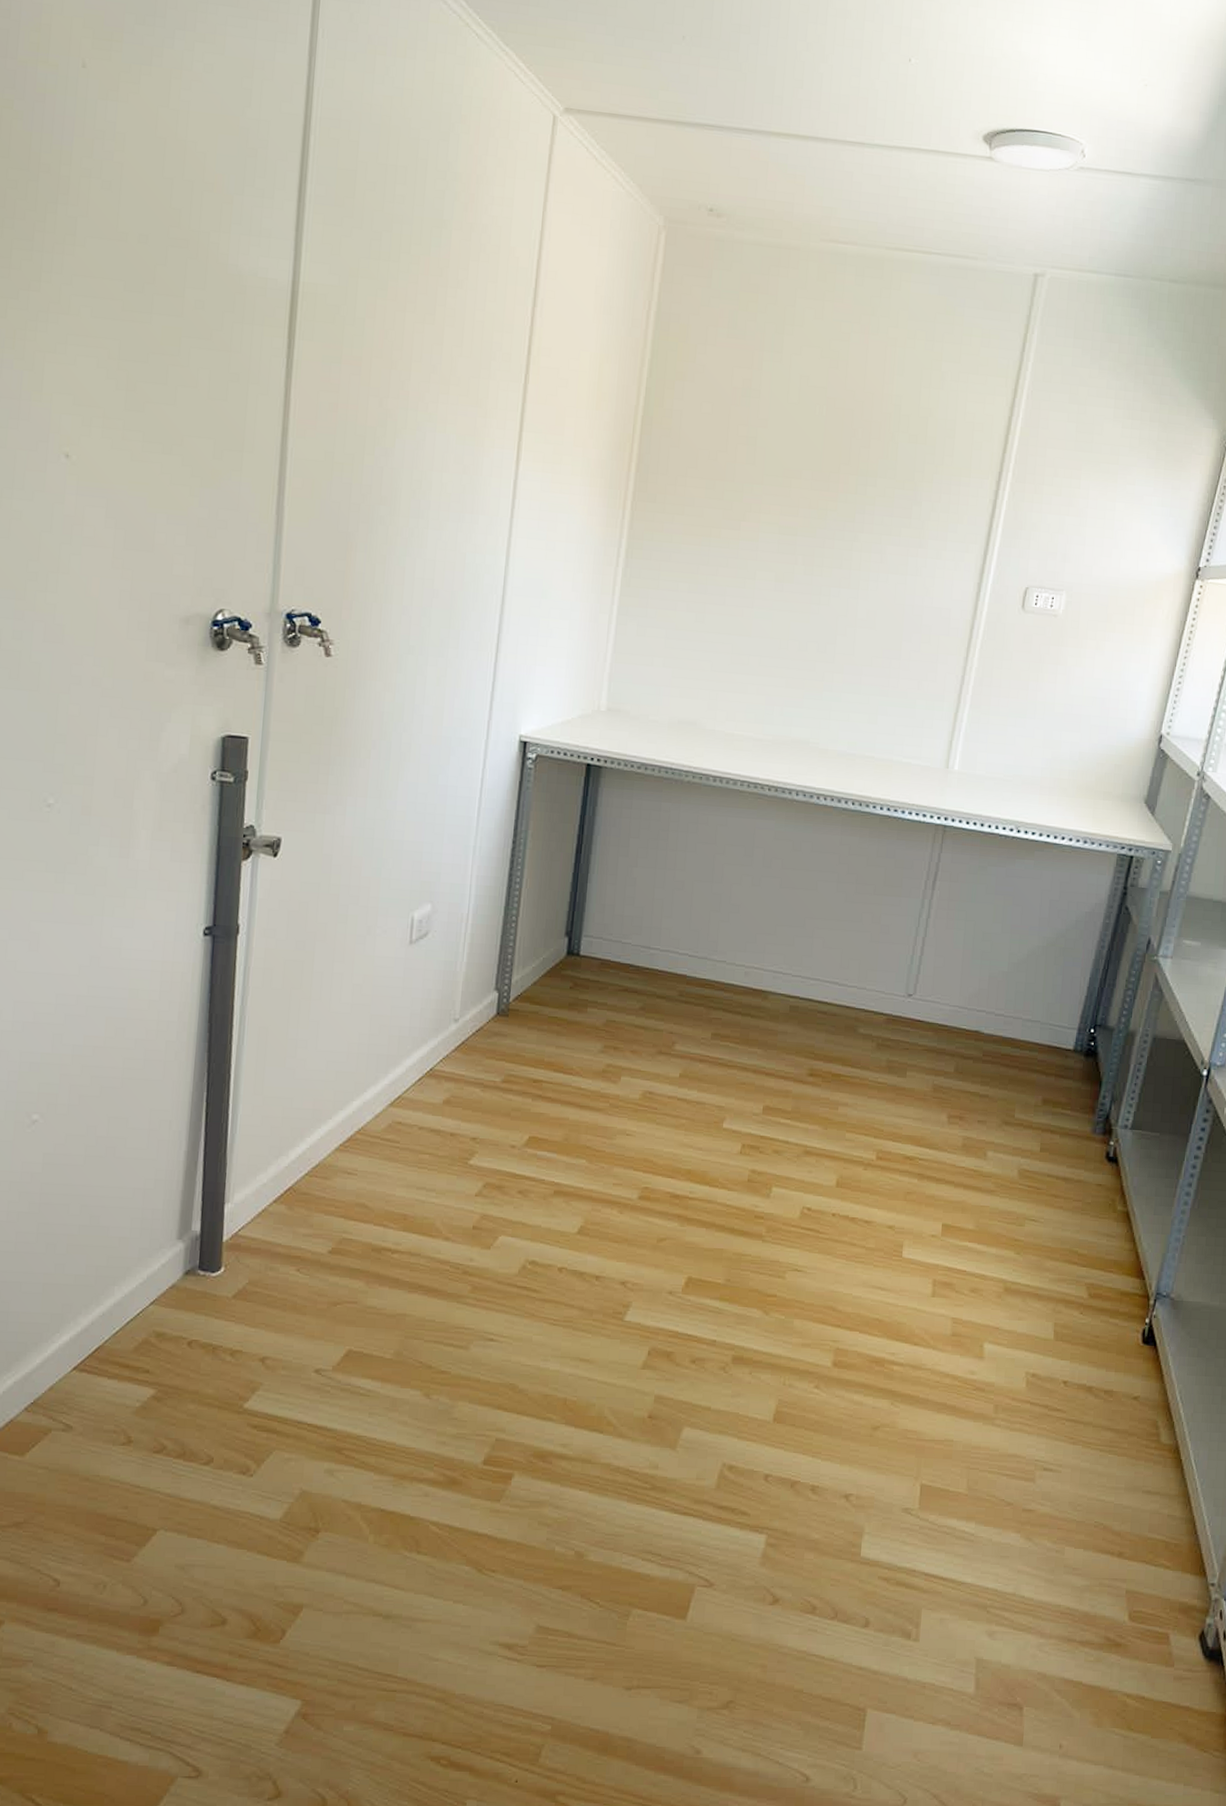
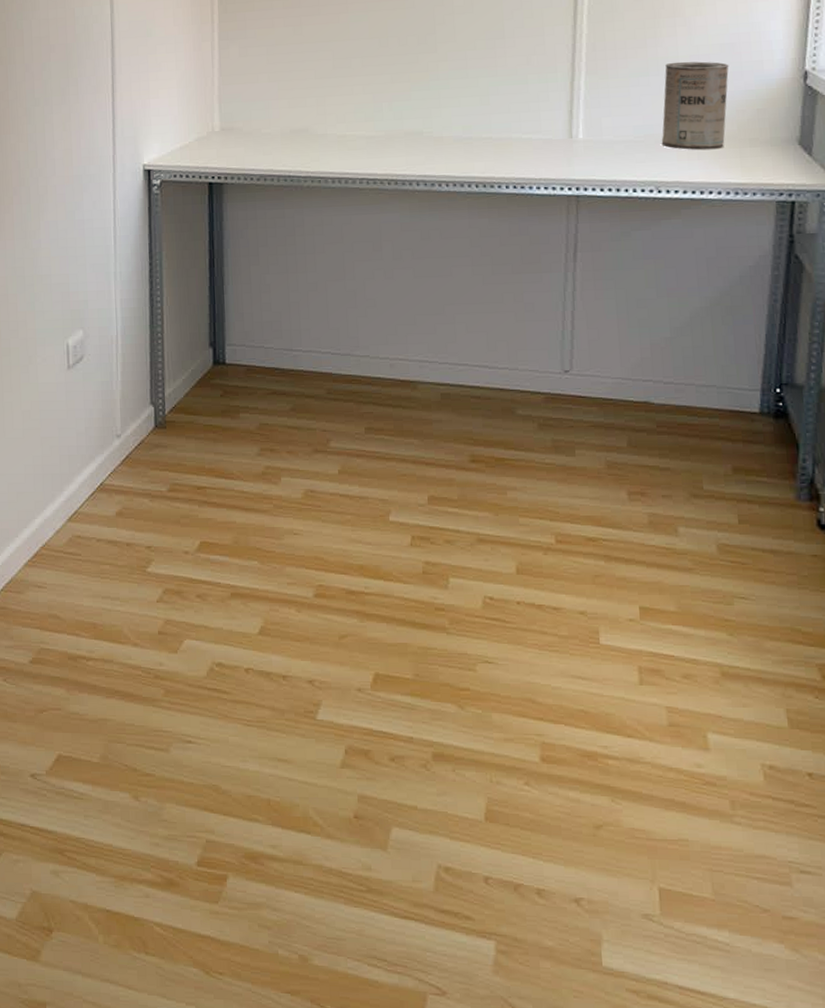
paint can: none [1027,708,1097,798] -> present [661,61,729,151]

